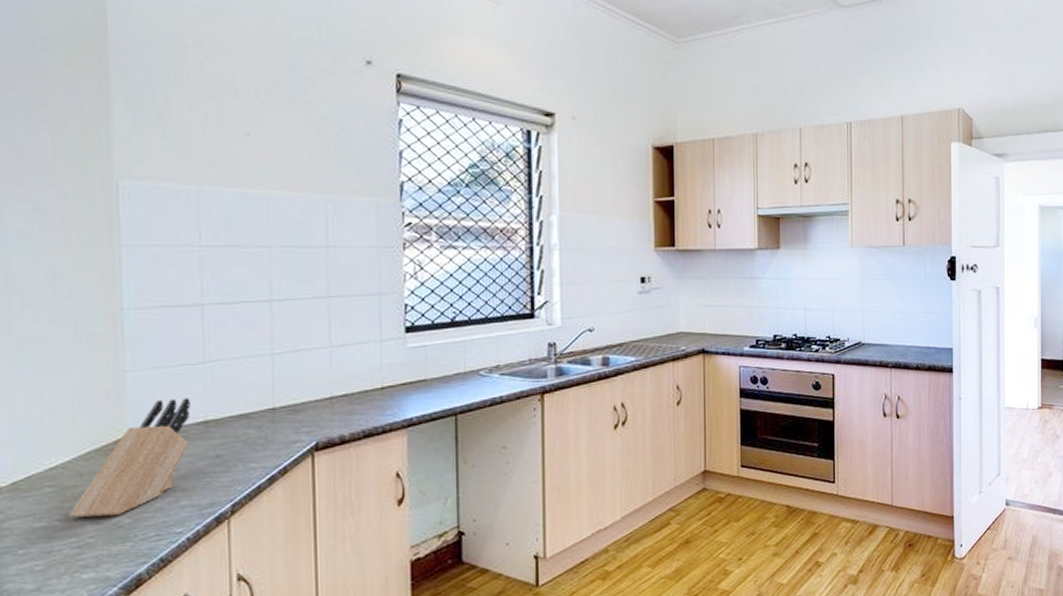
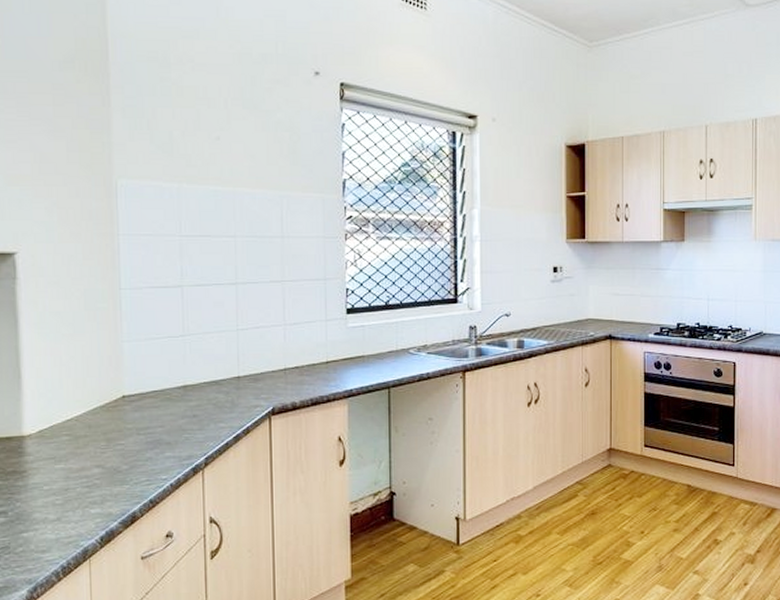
knife block: present [69,398,191,518] -> none [81,365,173,463]

